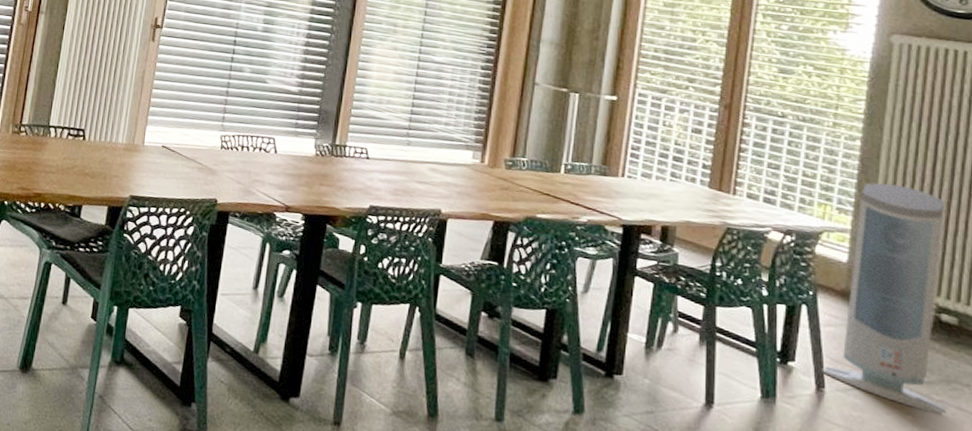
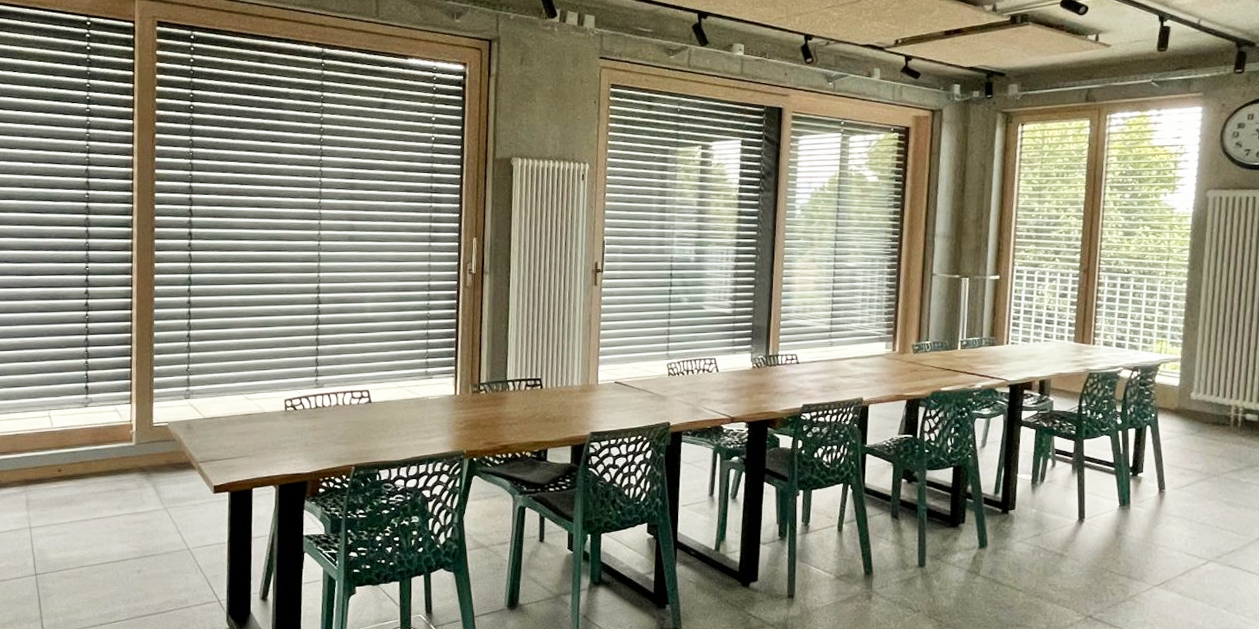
air purifier: present [822,182,946,415] -> none [1163,316,1250,494]

